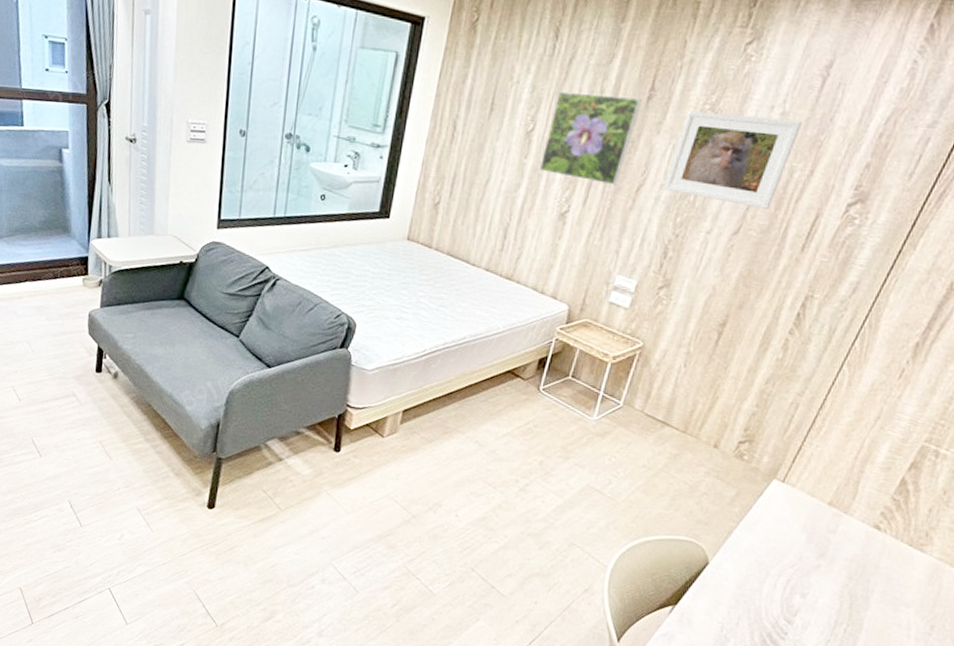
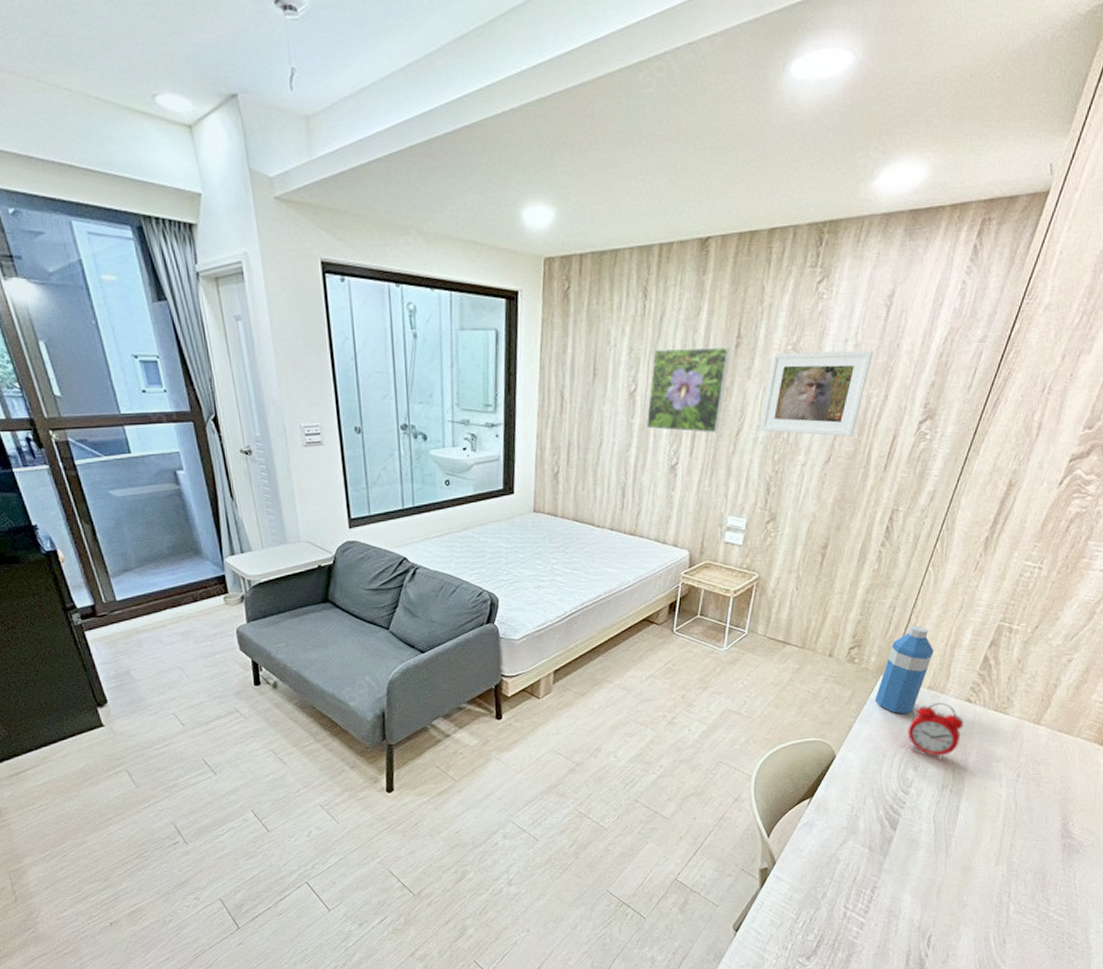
water bottle: none [762,428,840,530] -> present [874,625,934,714]
alarm clock: none [798,522,869,592] -> present [907,702,963,761]

